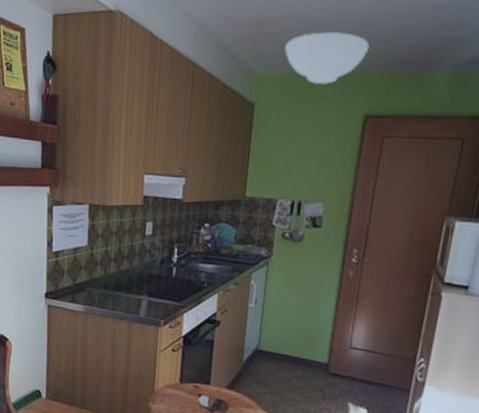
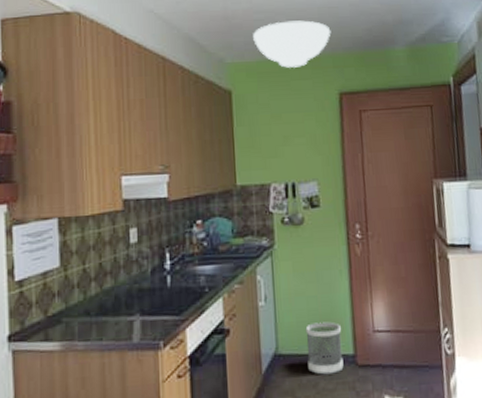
wastebasket: none [283,330,320,376] -> present [305,321,344,375]

